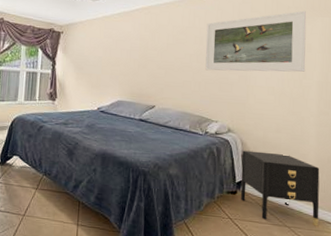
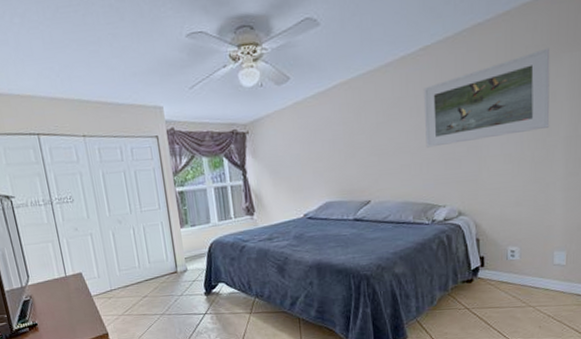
nightstand: present [240,150,320,226] -> none [477,229,568,304]

